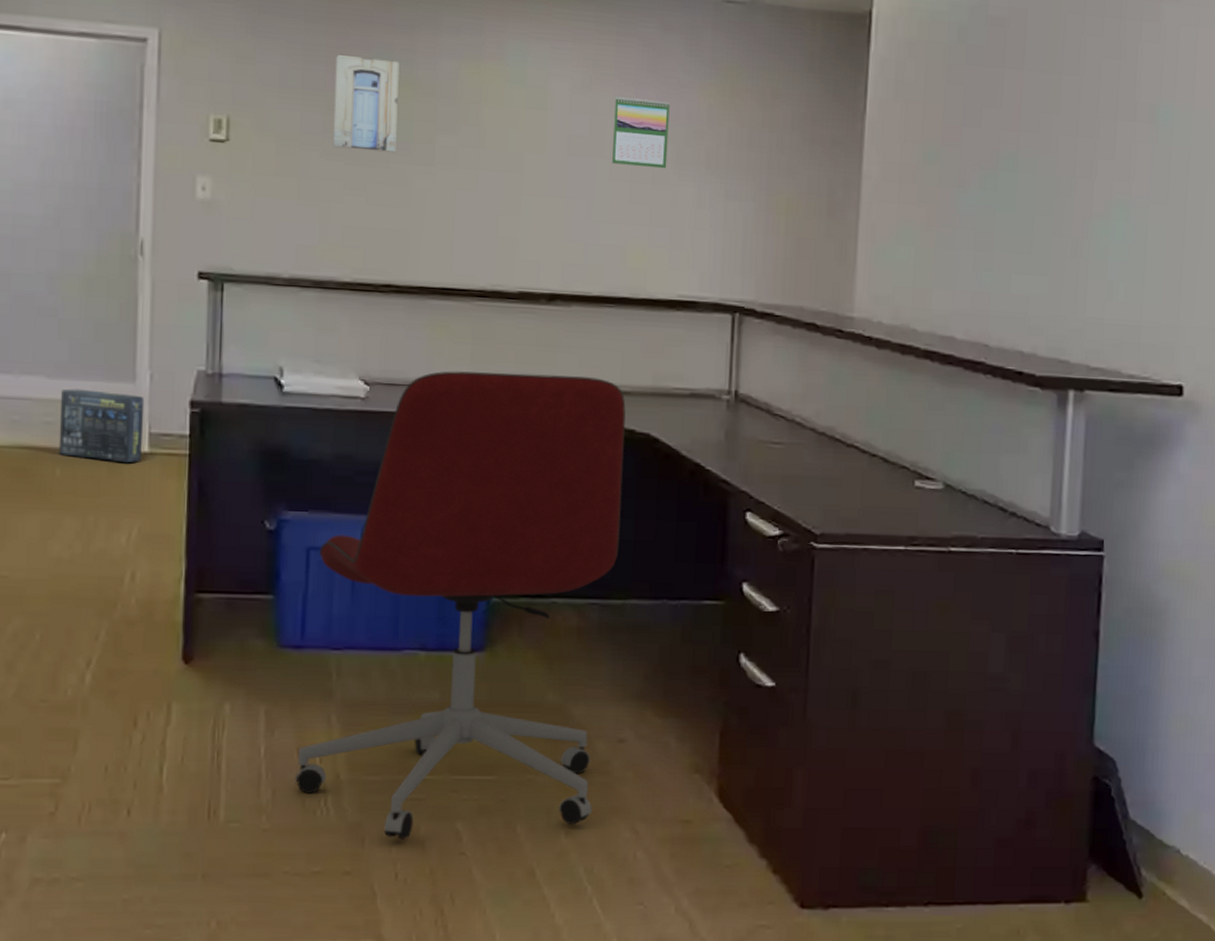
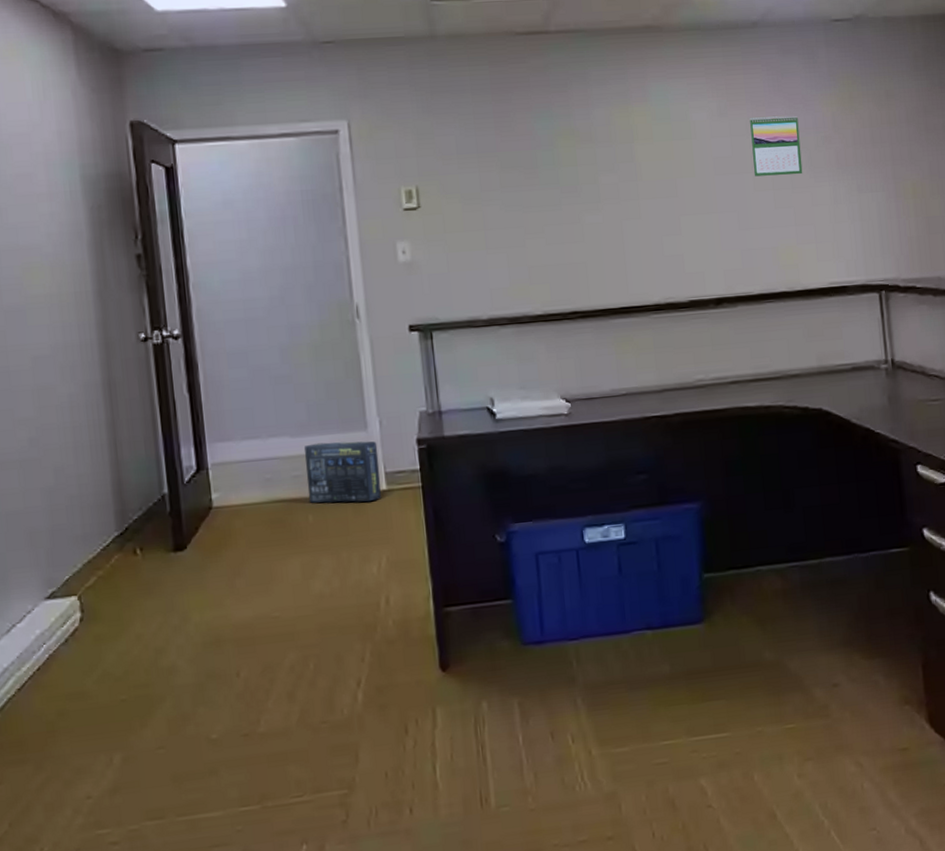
office chair: present [294,371,626,840] -> none [546,366,819,802]
wall art: present [334,55,400,153] -> none [502,117,566,200]

